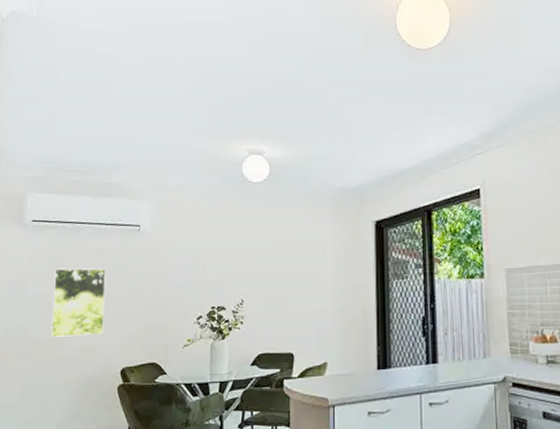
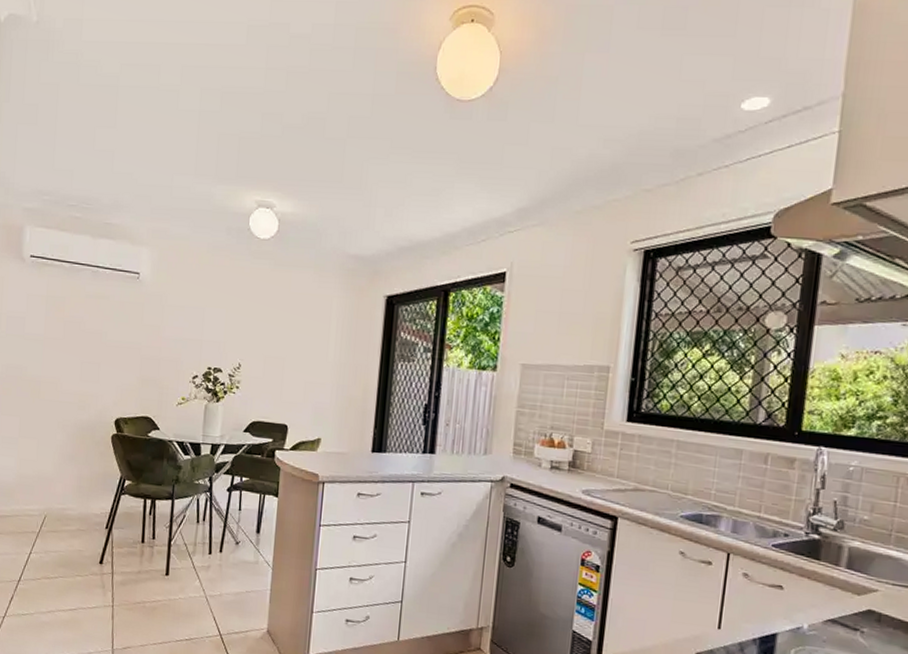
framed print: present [51,268,106,337] -> none [48,309,104,382]

